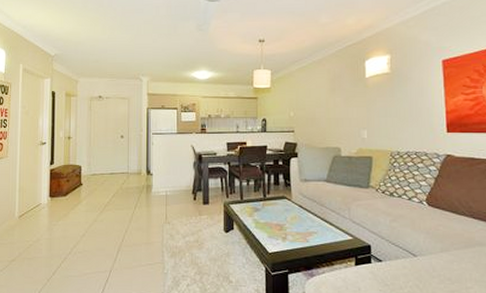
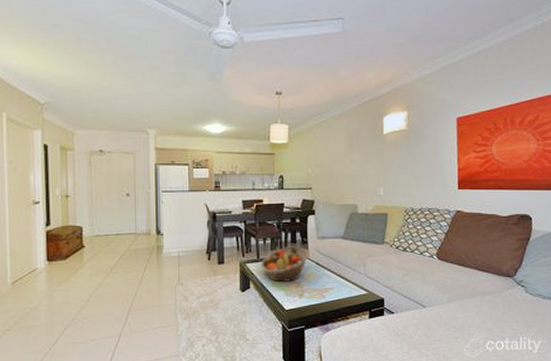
fruit basket: none [244,188,293,224] -> present [261,246,309,282]

